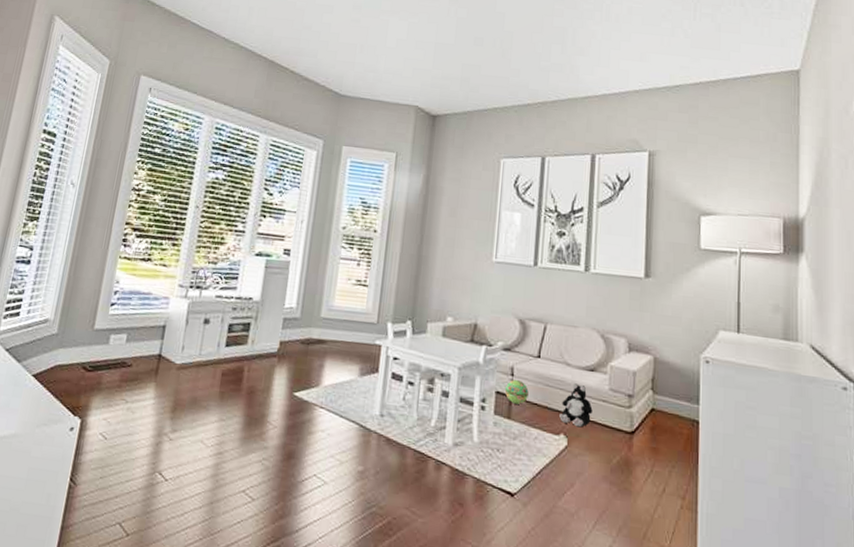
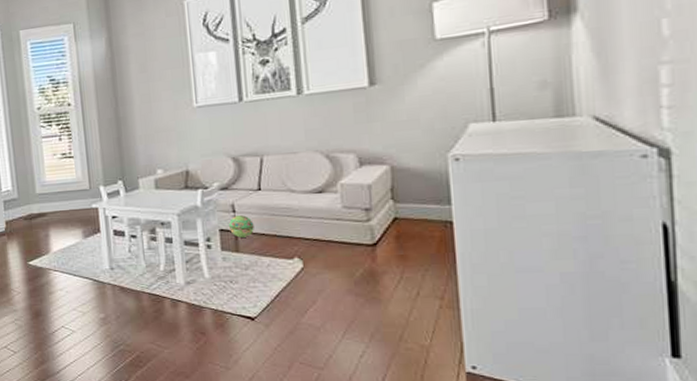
plush toy: present [559,383,593,428] -> none [290,208,327,249]

